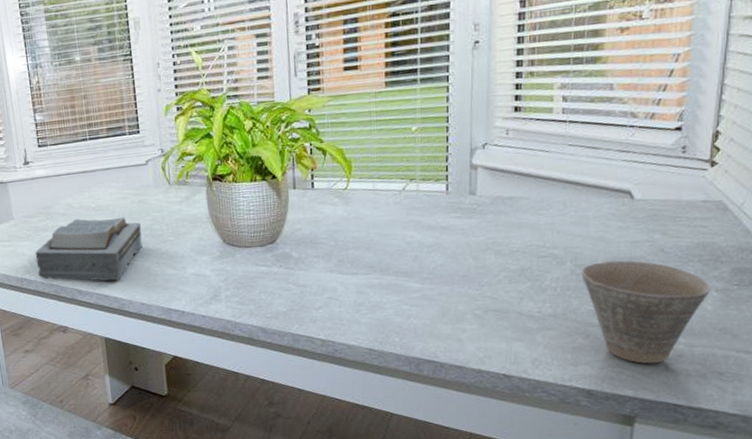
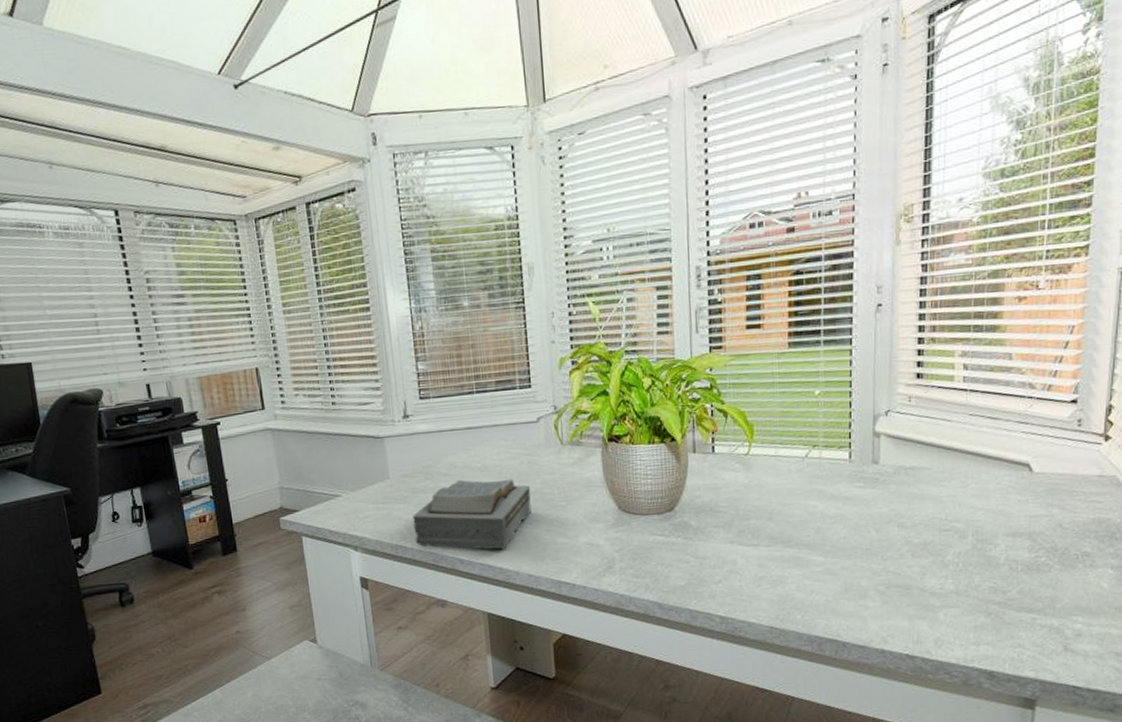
cup: present [581,260,711,364] -> none [982,535,1106,644]

